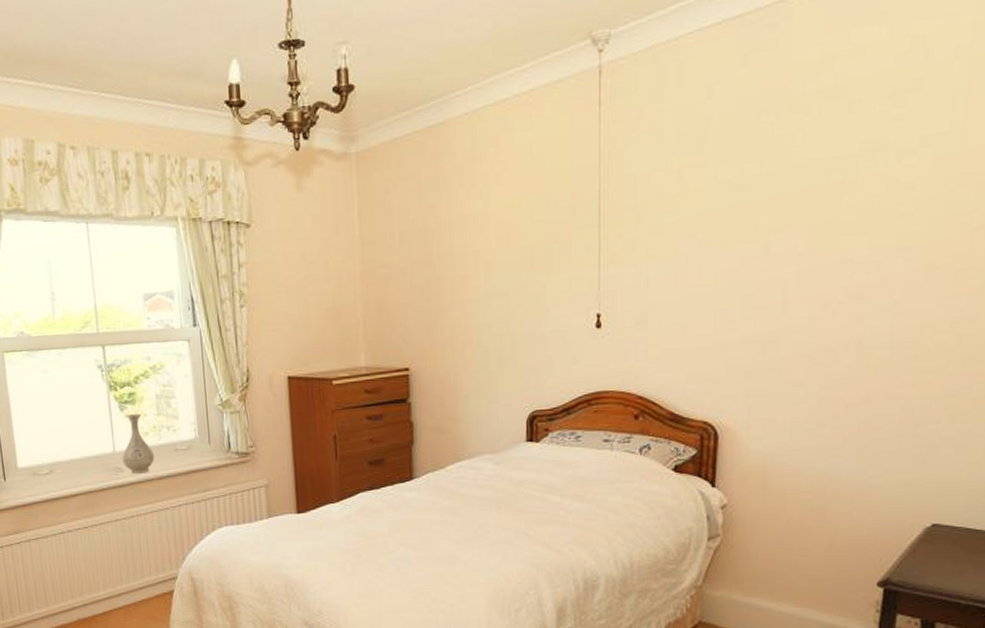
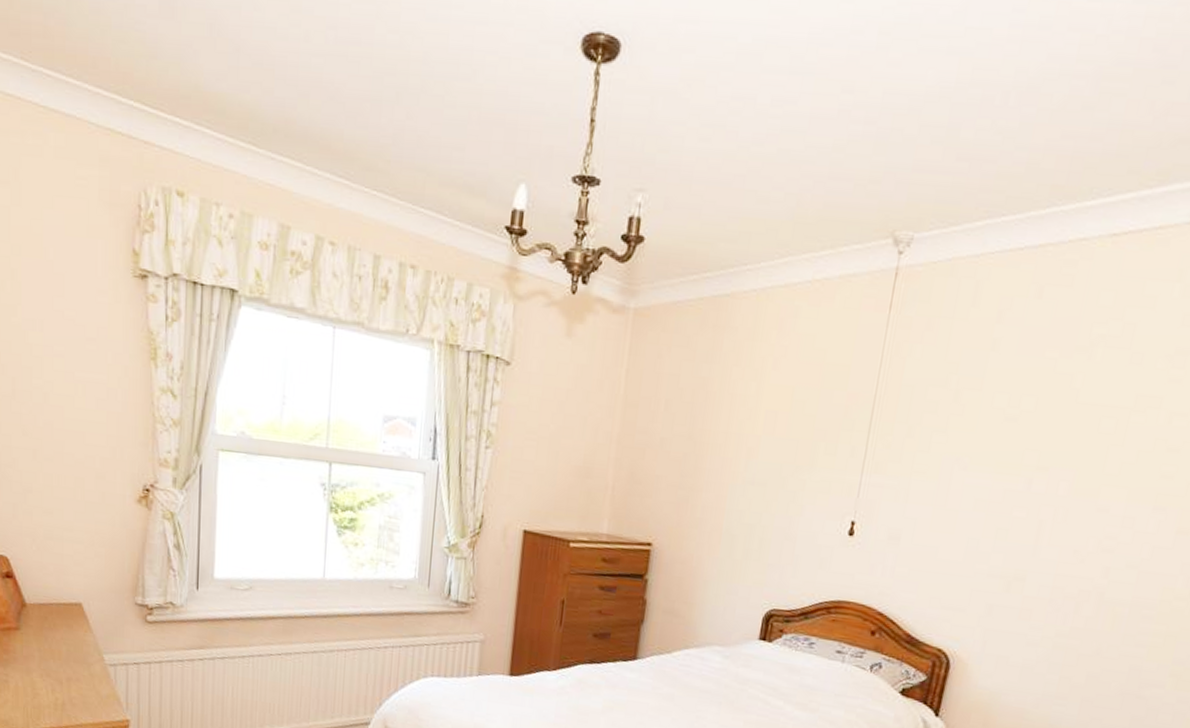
vase: present [122,414,155,475] -> none [331,541,367,607]

